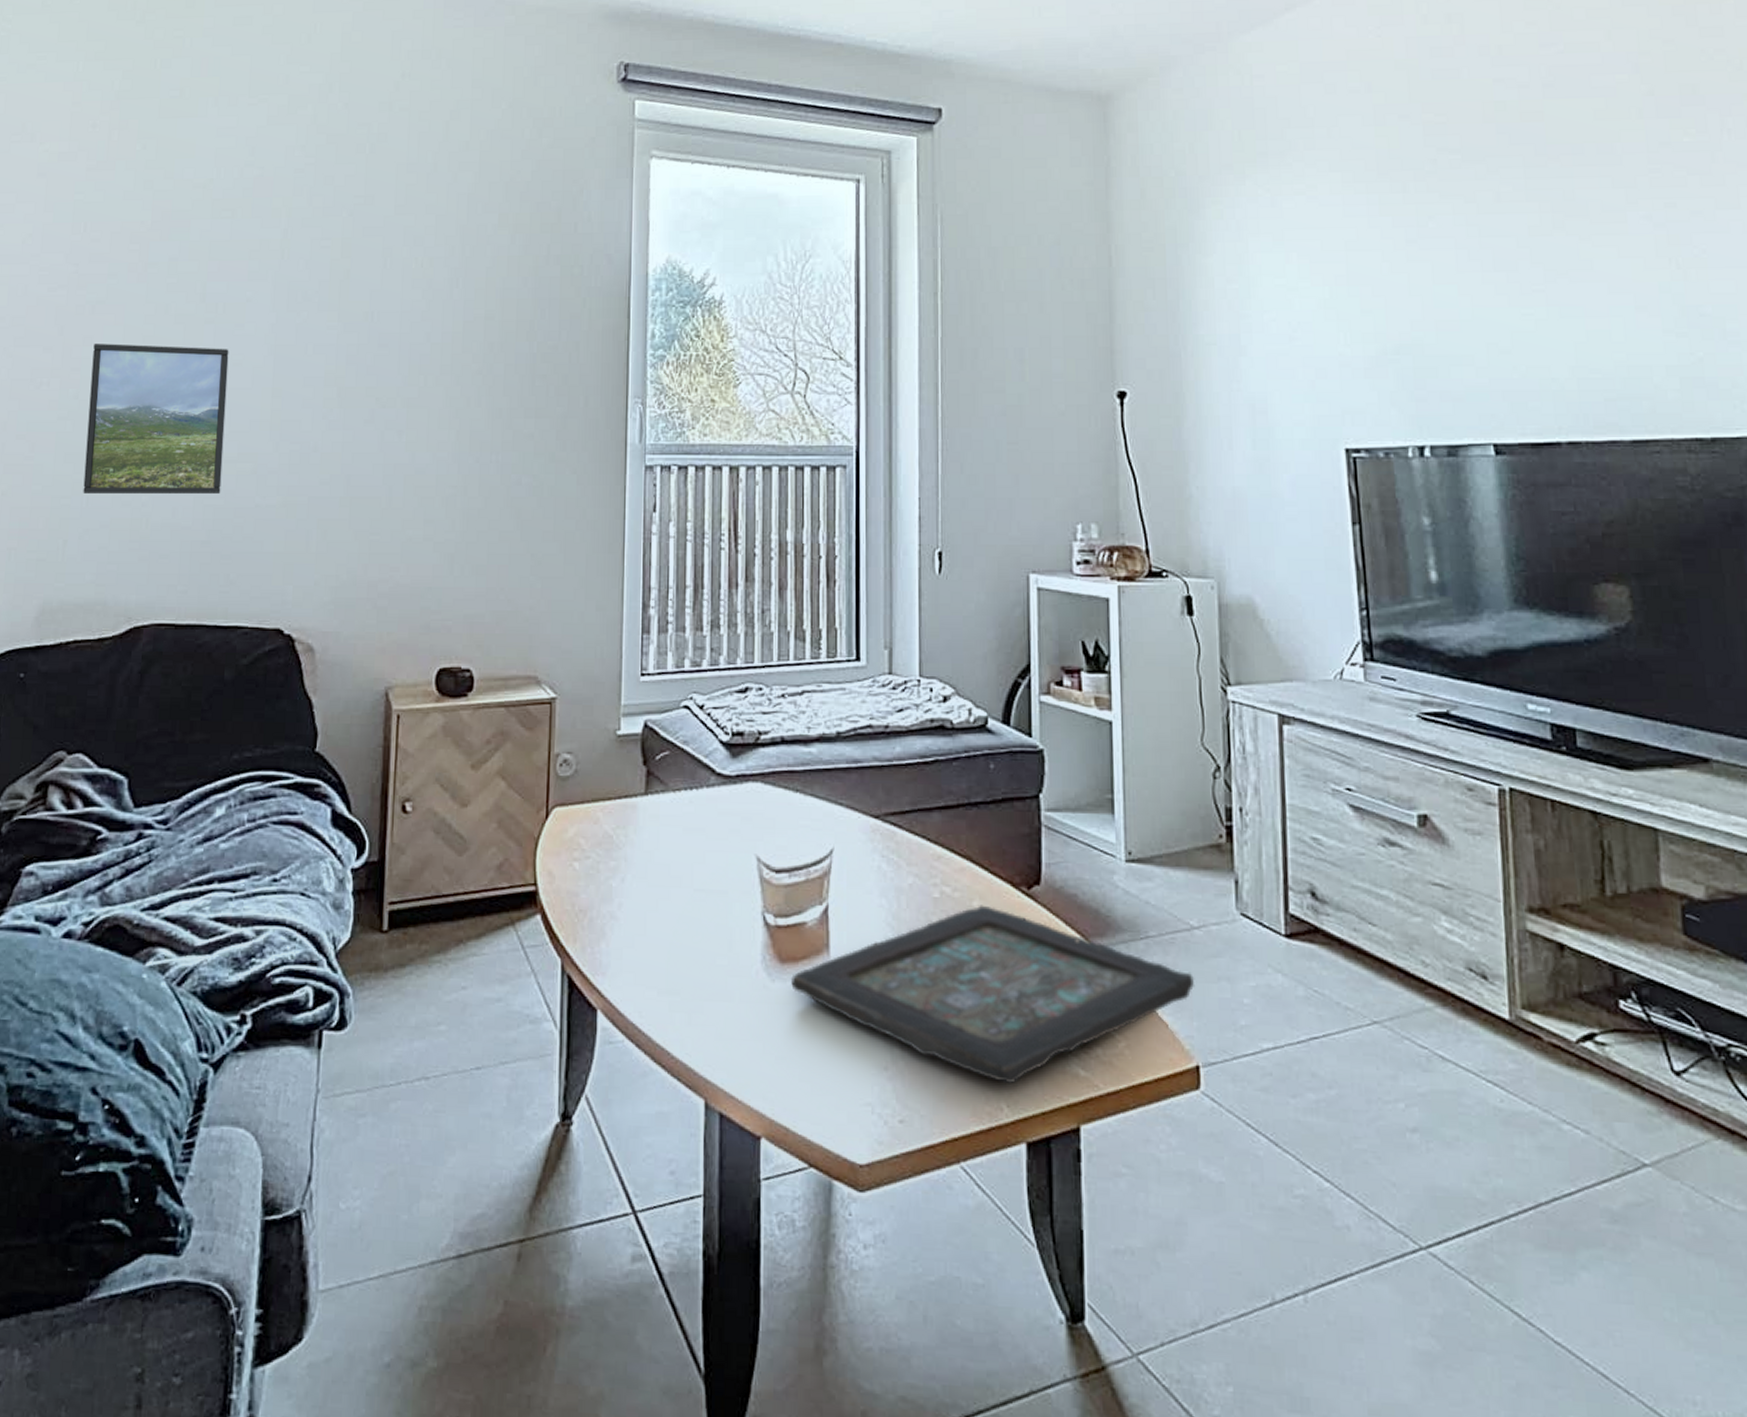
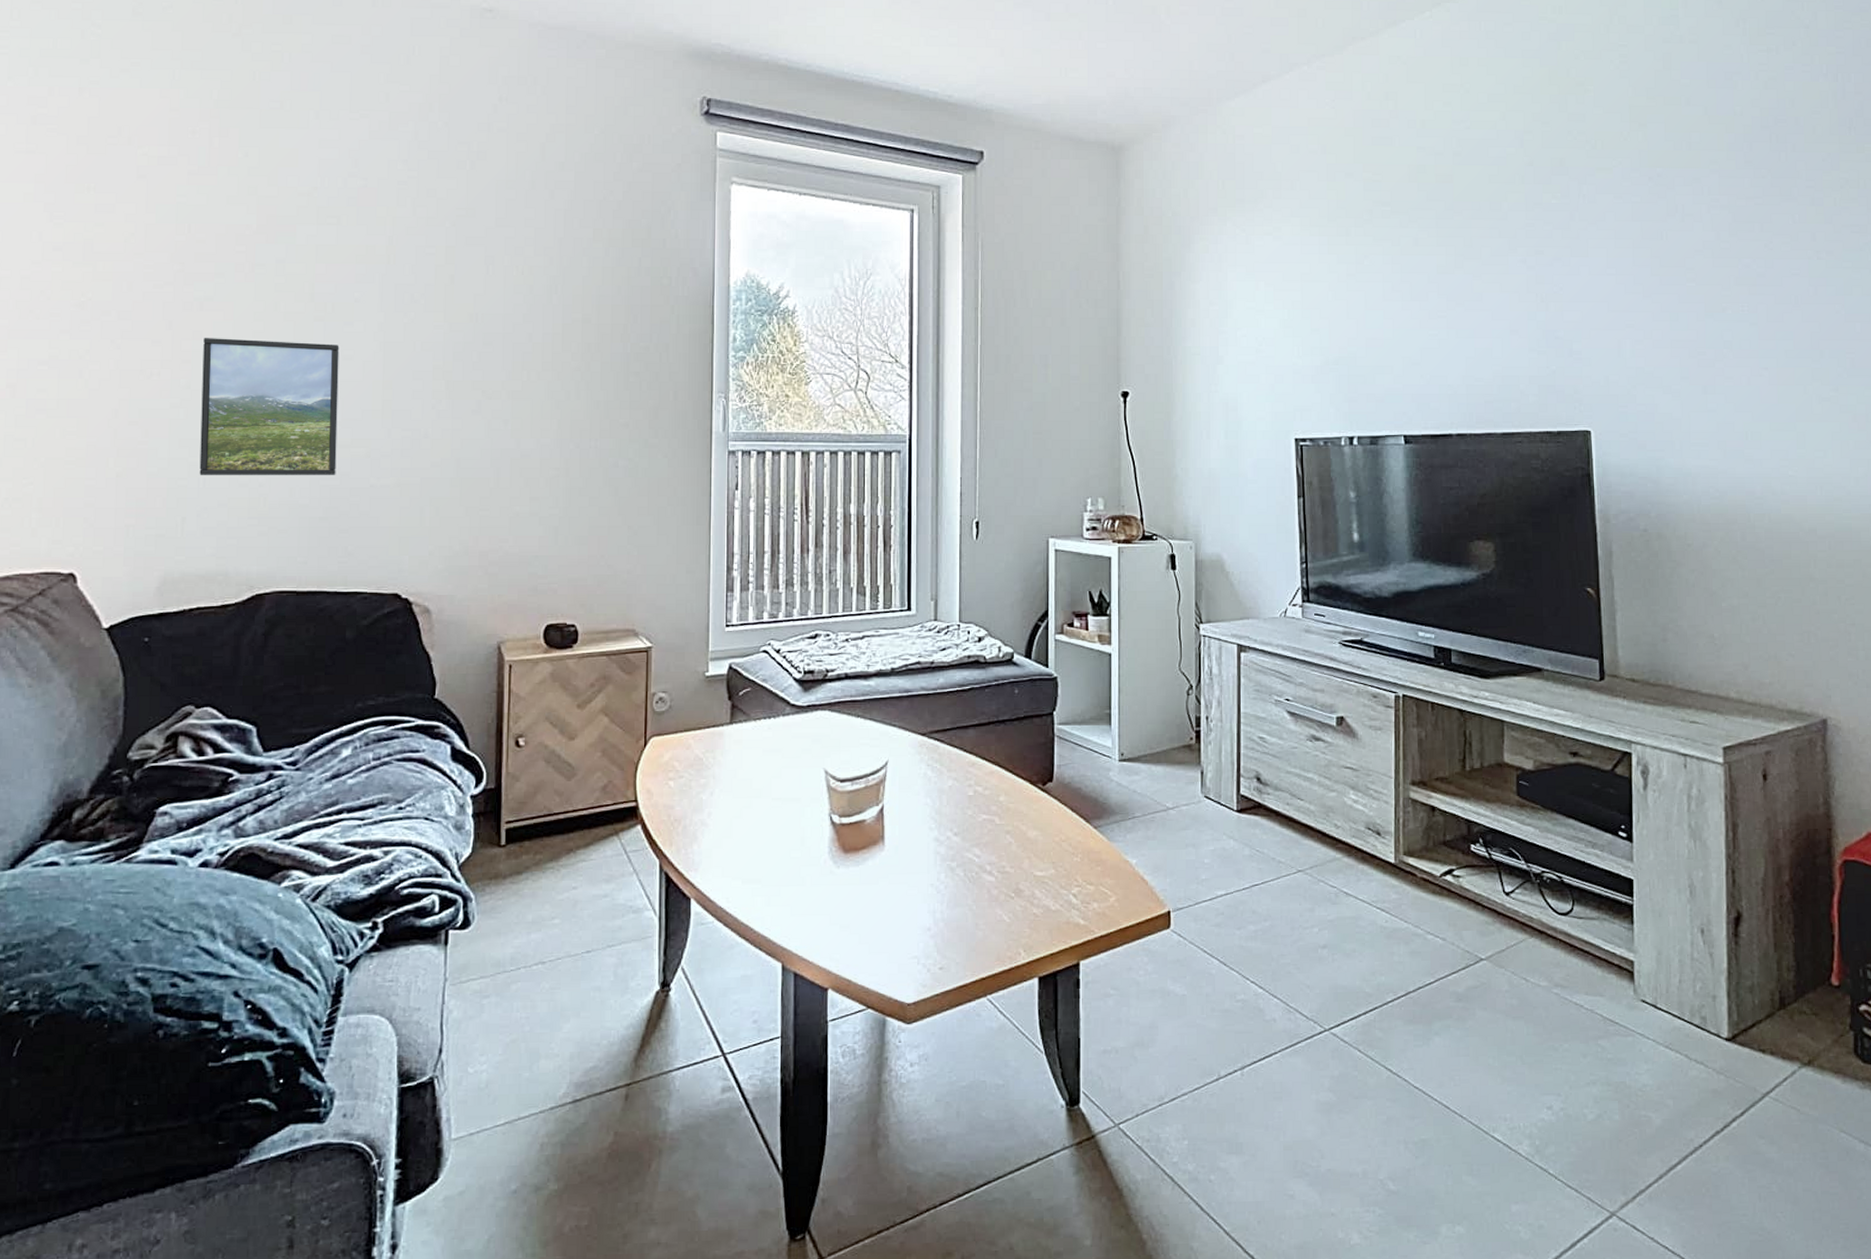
decorative tray: present [791,905,1195,1085] -> none [853,799,1169,935]

